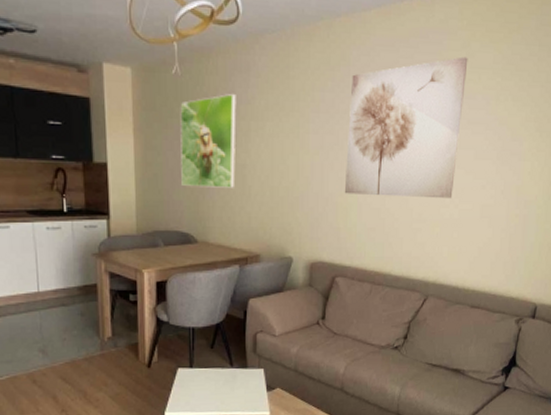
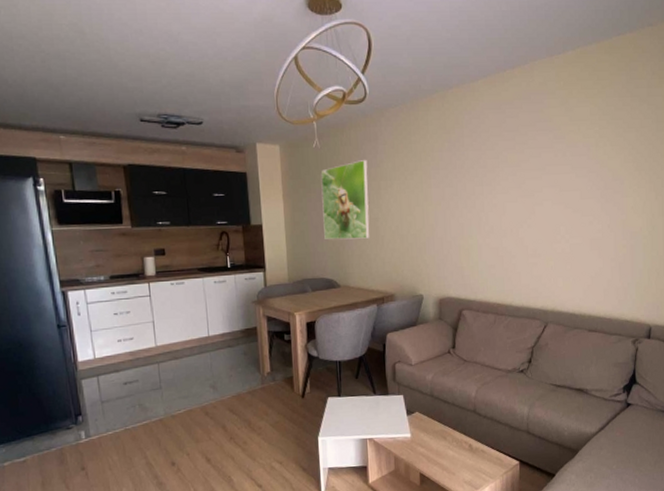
wall art: present [344,56,468,199] -> none [465,112,567,237]

